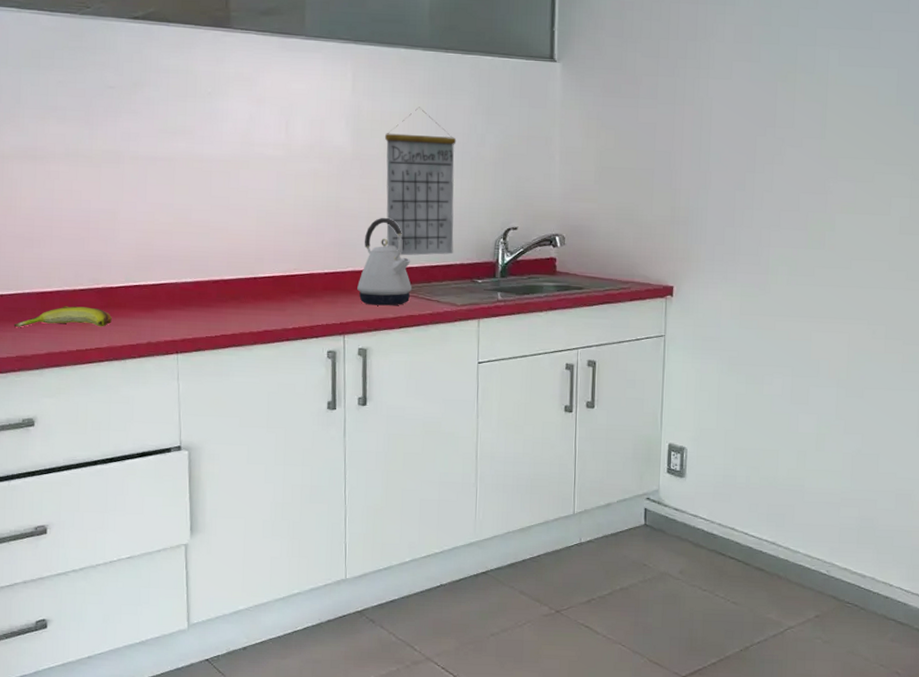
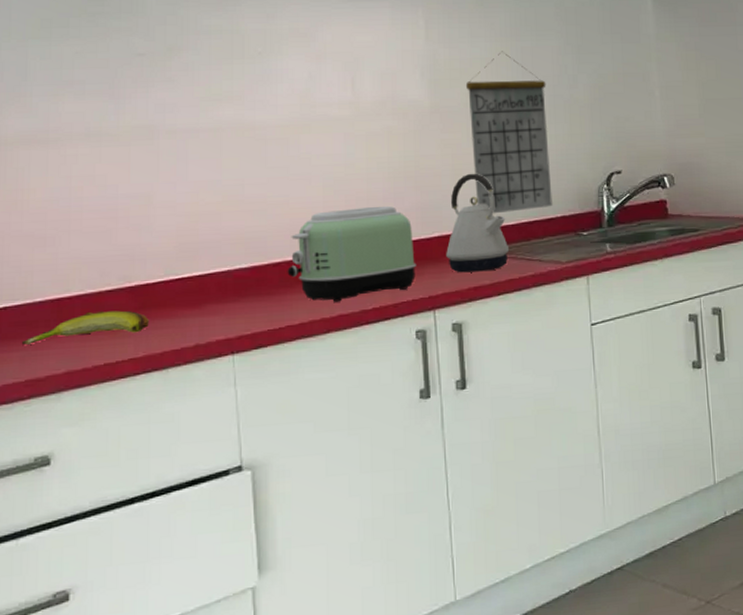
toaster: none [224,239,332,319] -> present [287,206,417,302]

